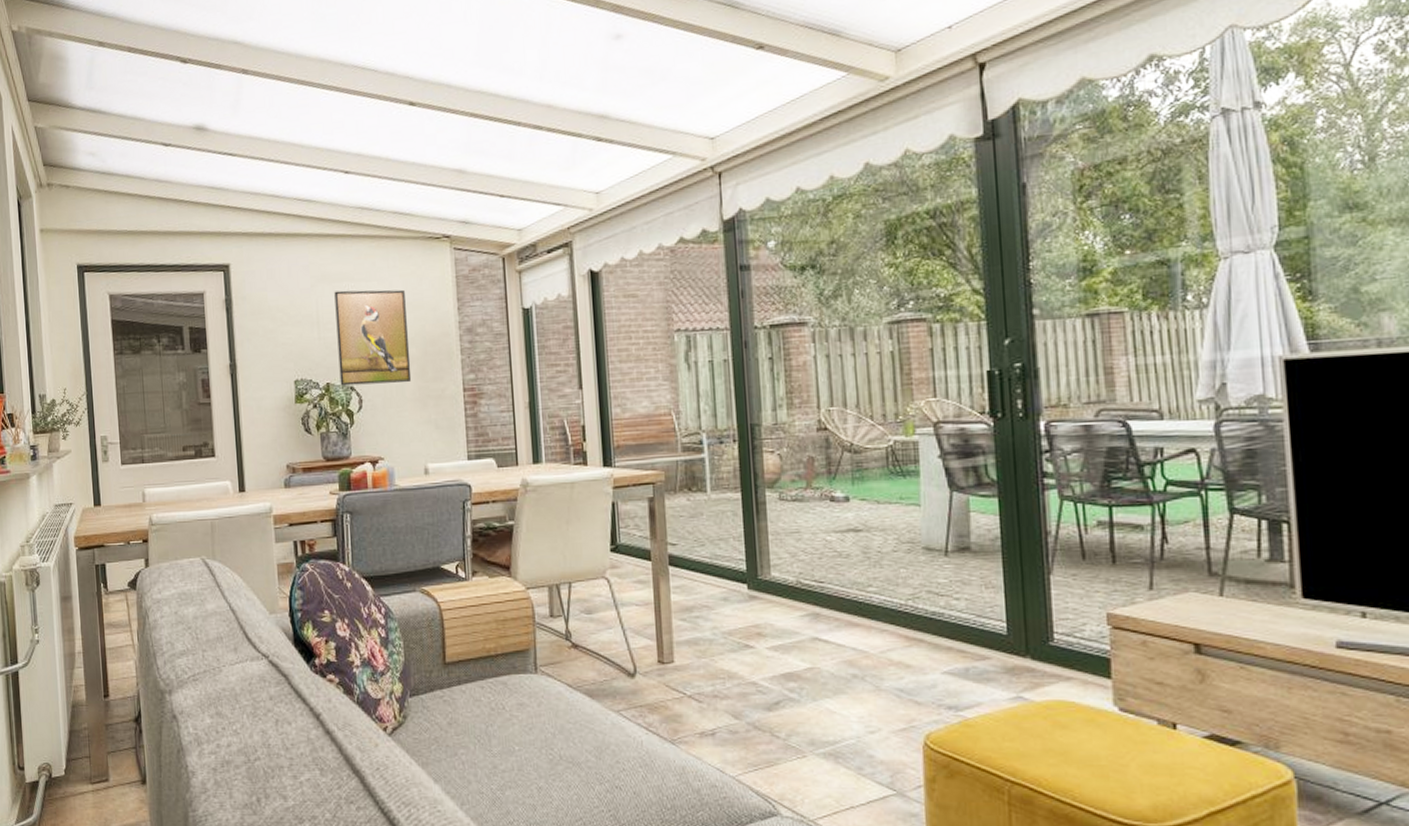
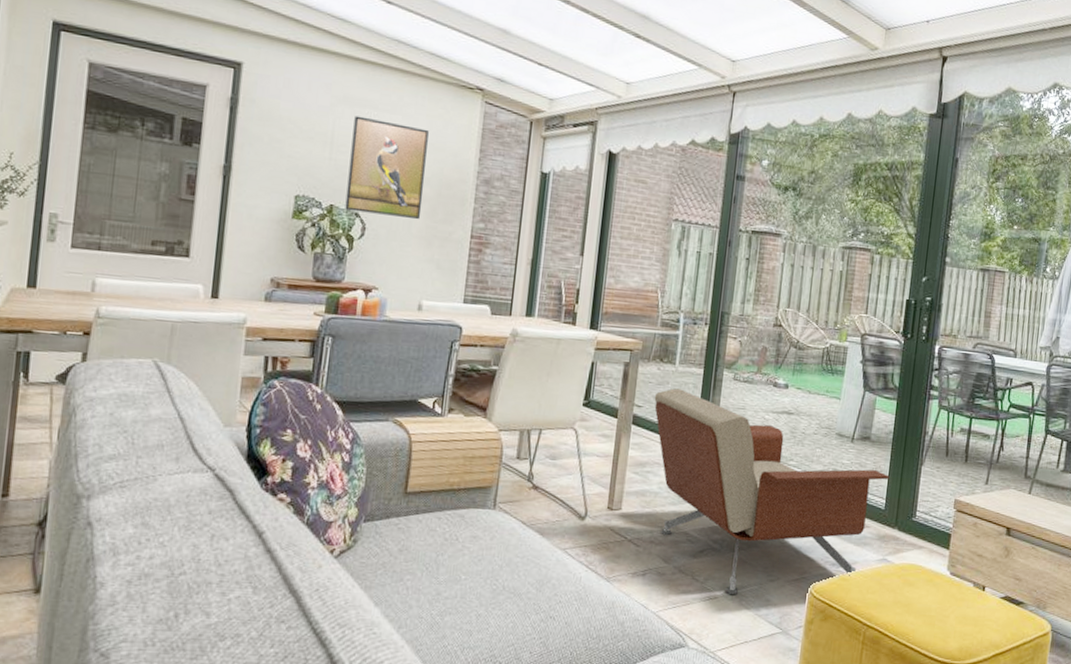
armchair: none [689,519,1006,751] -> present [654,388,890,594]

